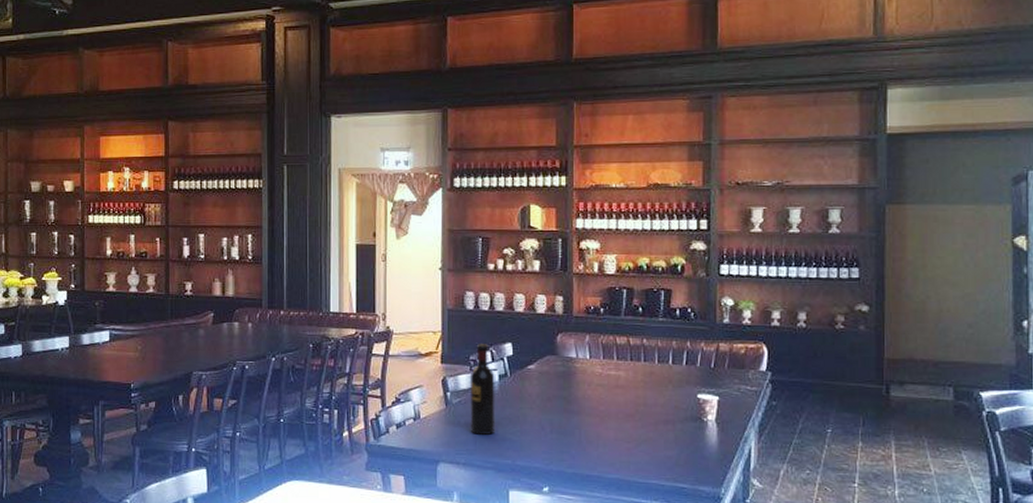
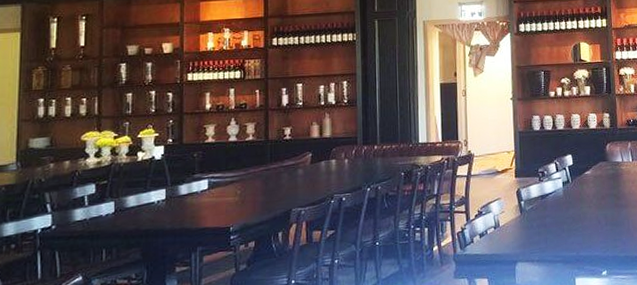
wine bottle: present [469,344,496,435] -> none [539,157,562,235]

